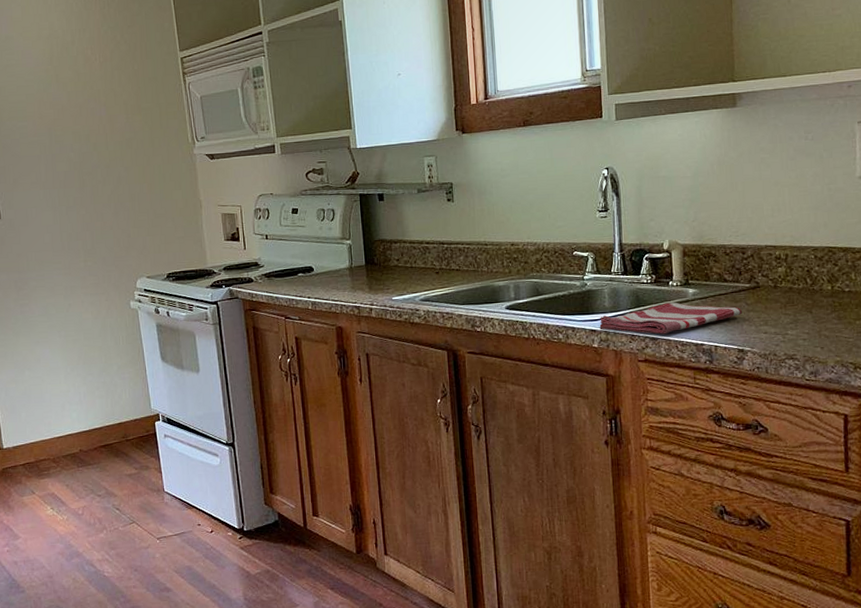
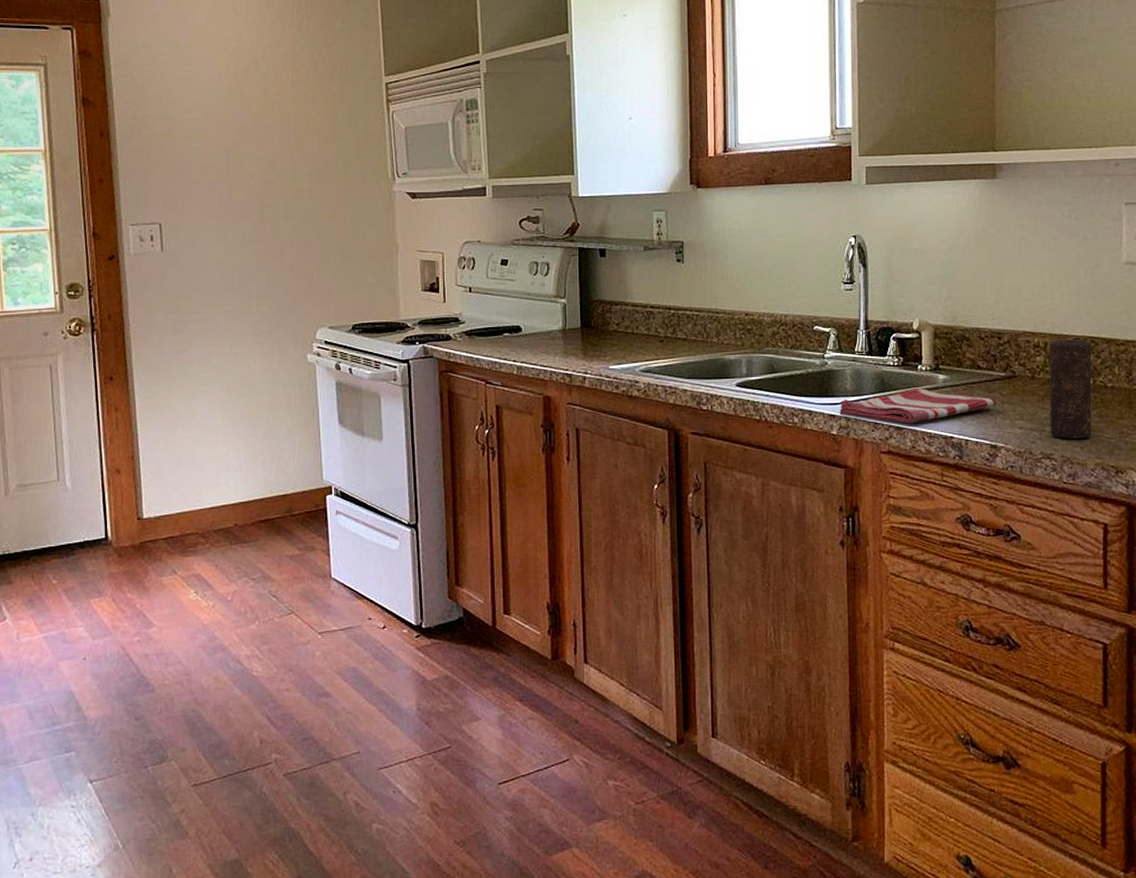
candle: none [790,250,831,340] -> present [1049,339,1092,439]

